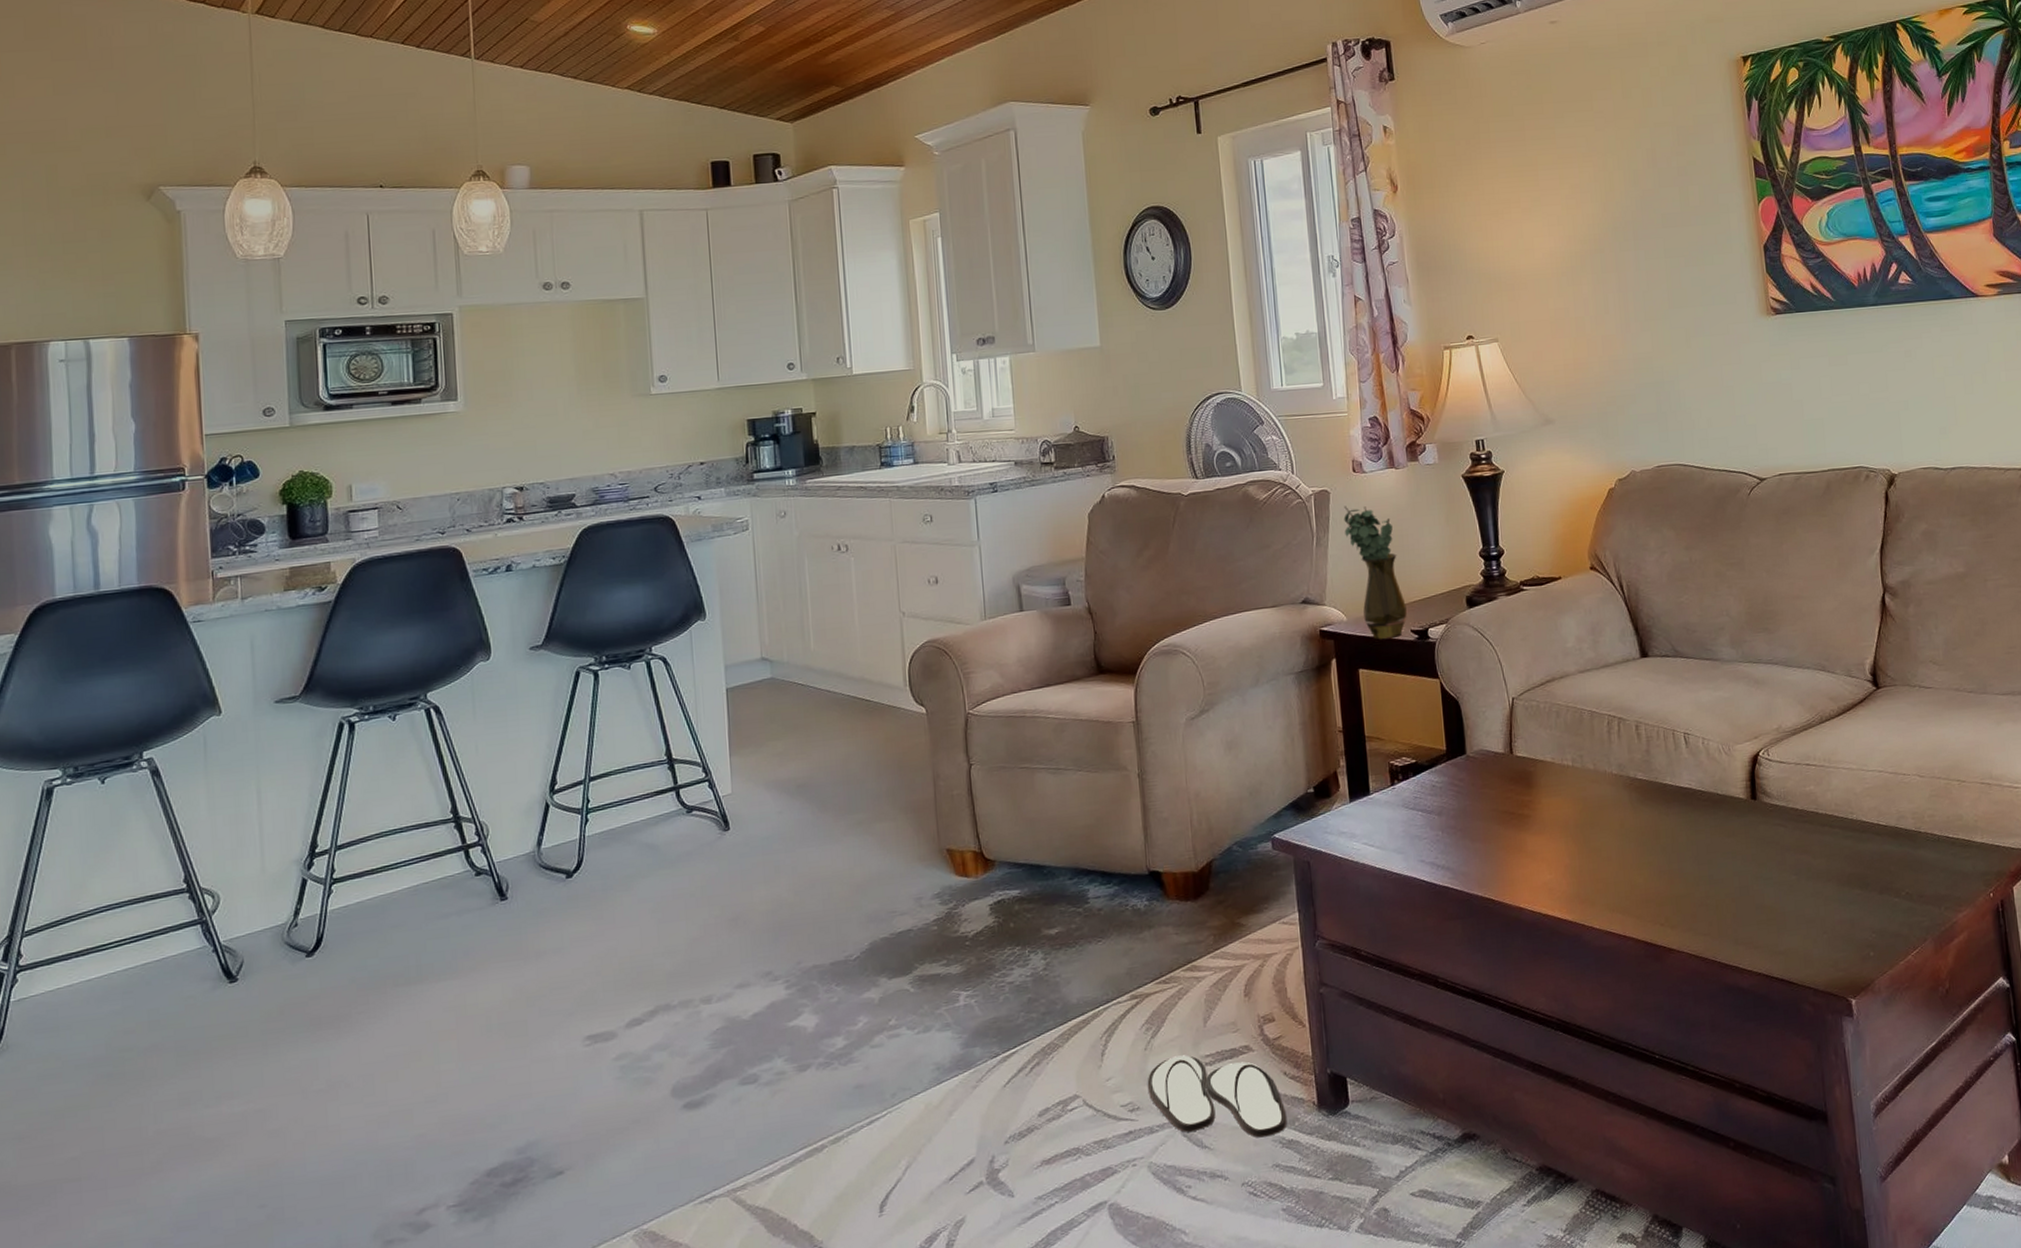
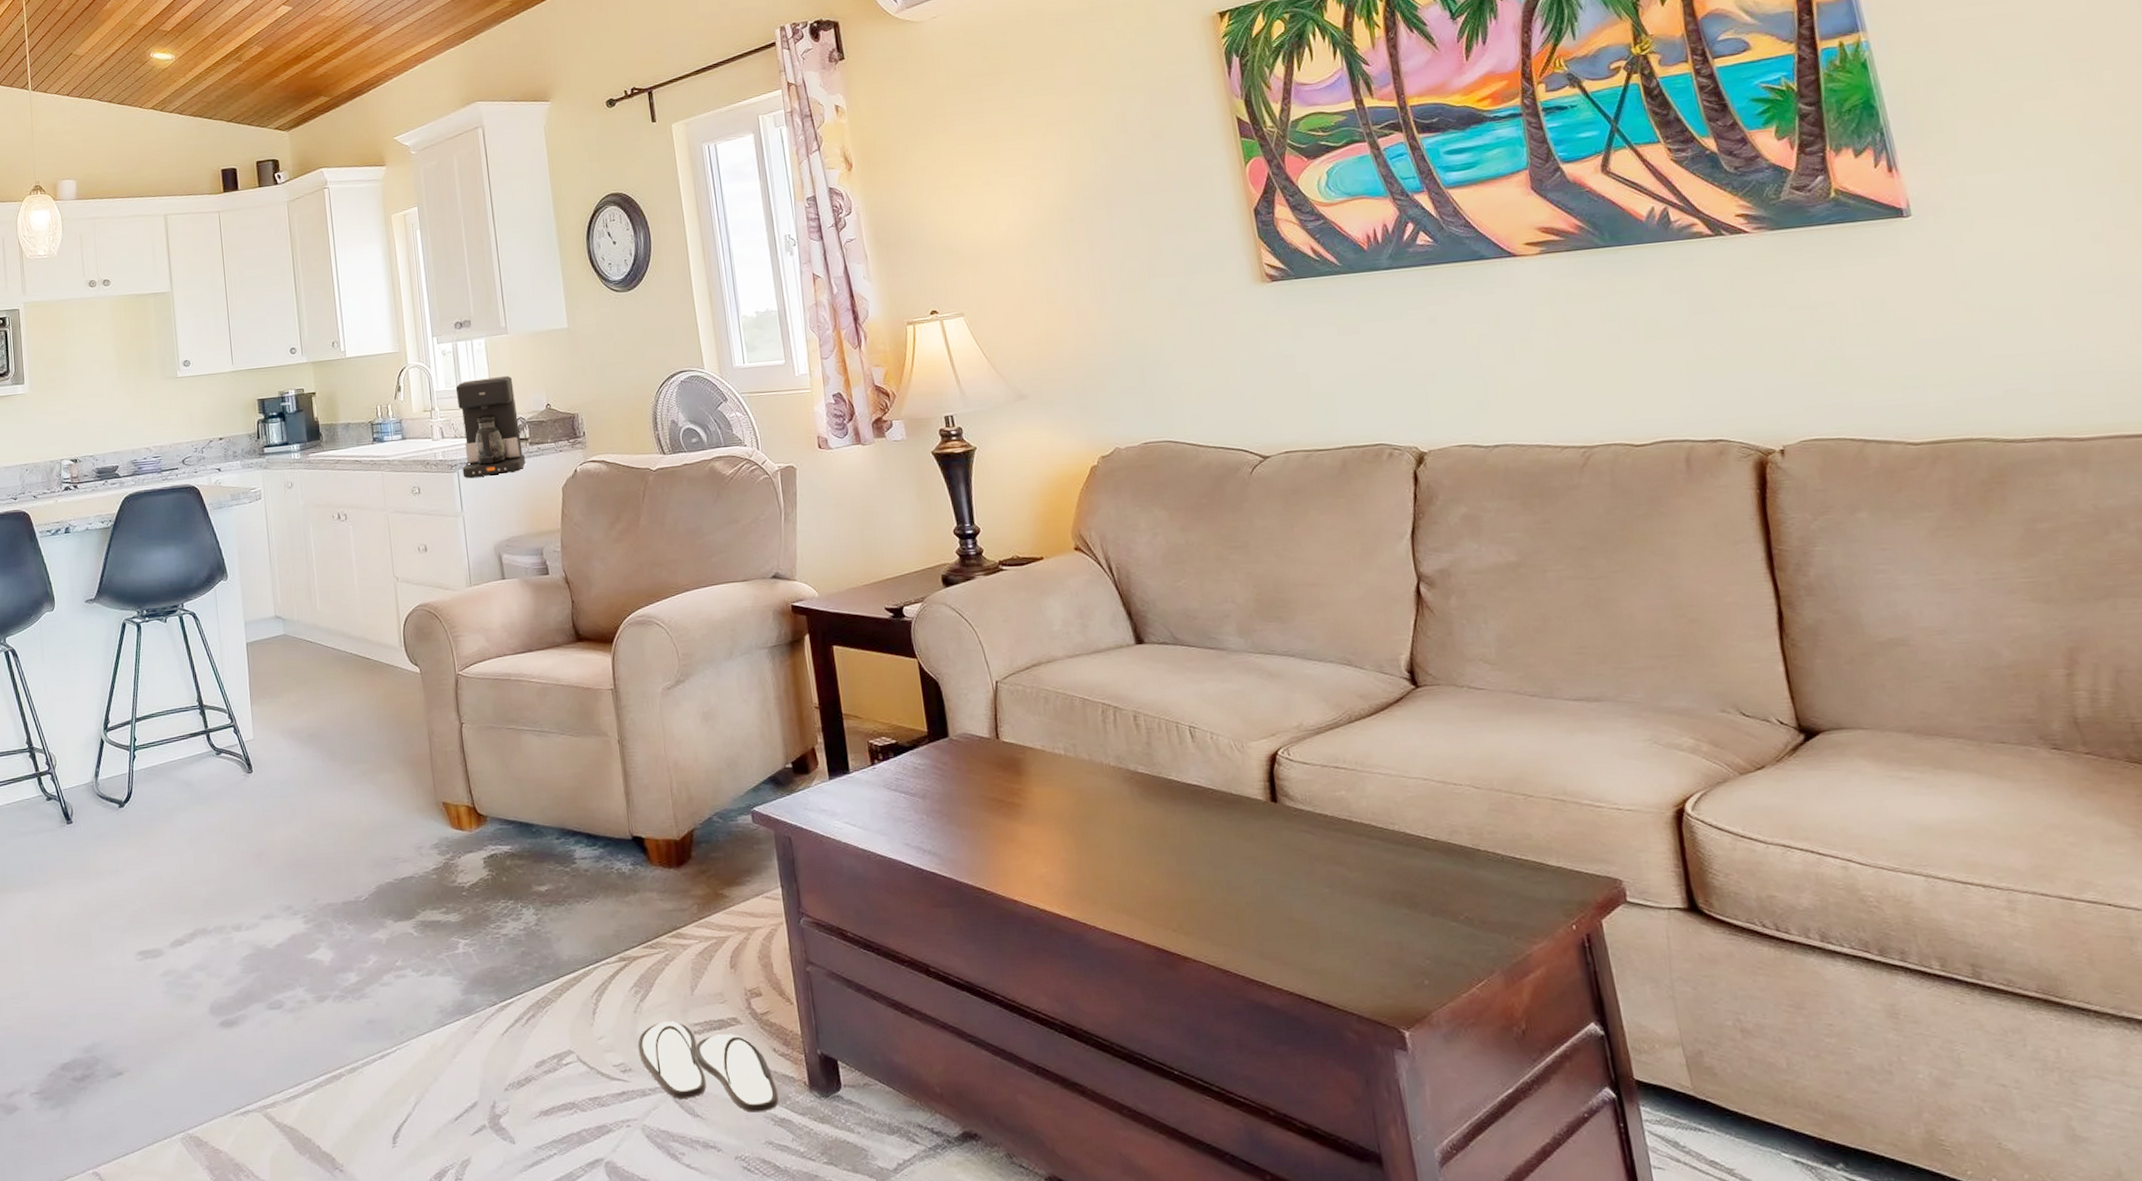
coffee maker: none [975,396,1051,506] -> present [455,376,526,479]
vase: present [1344,506,1407,640] -> none [811,482,881,617]

